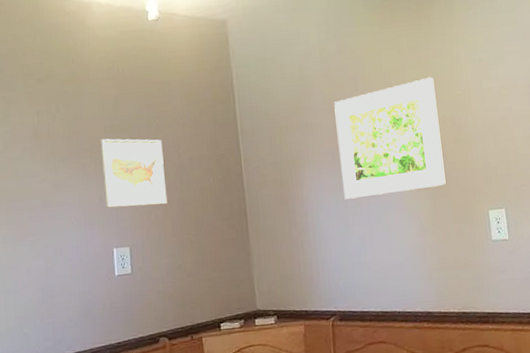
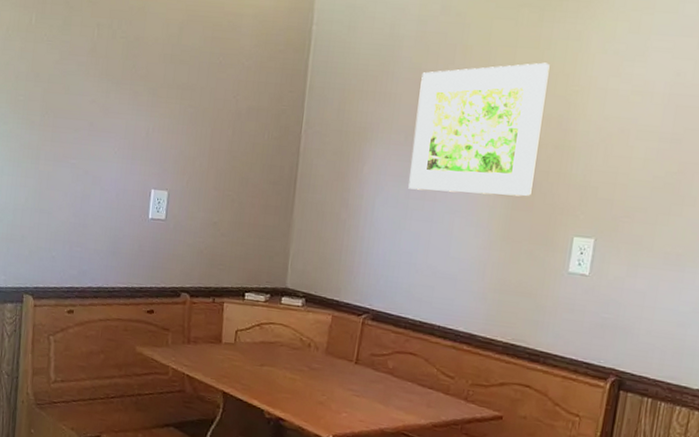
wall art: present [100,138,168,208] -> none [152,68,222,154]

